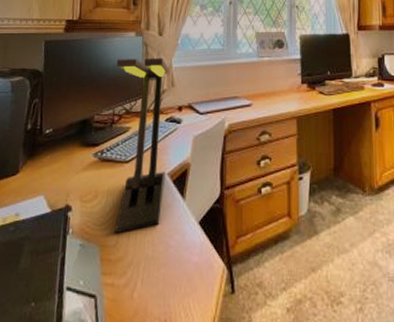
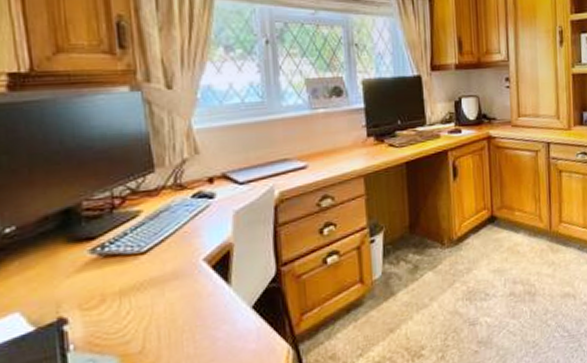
desk lamp: present [114,58,170,233] -> none [104,118,202,338]

